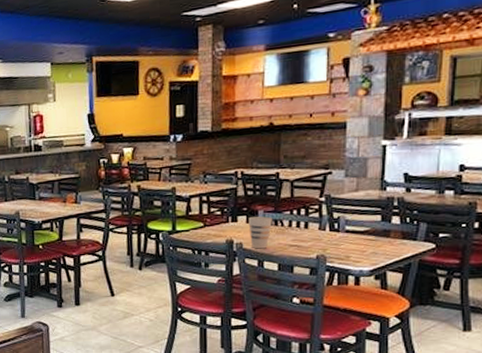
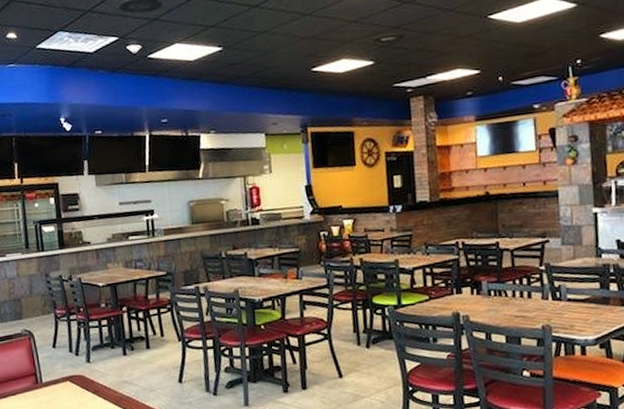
cup: present [248,216,273,249] -> none [472,287,497,321]

